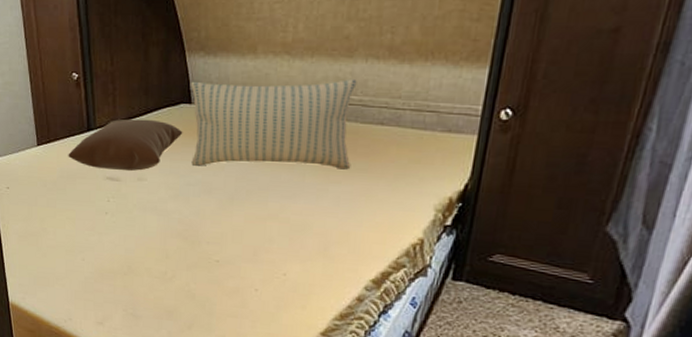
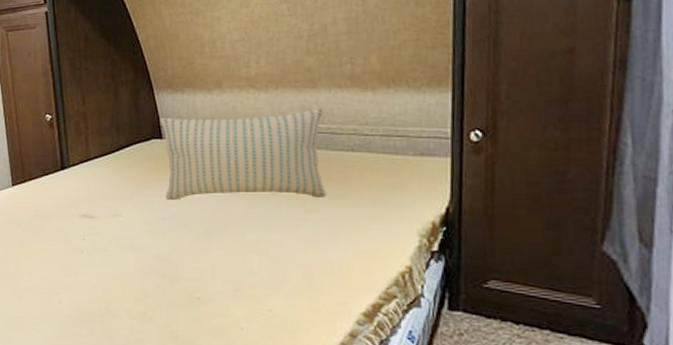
cushion: present [68,119,183,171] -> none [42,156,156,207]

